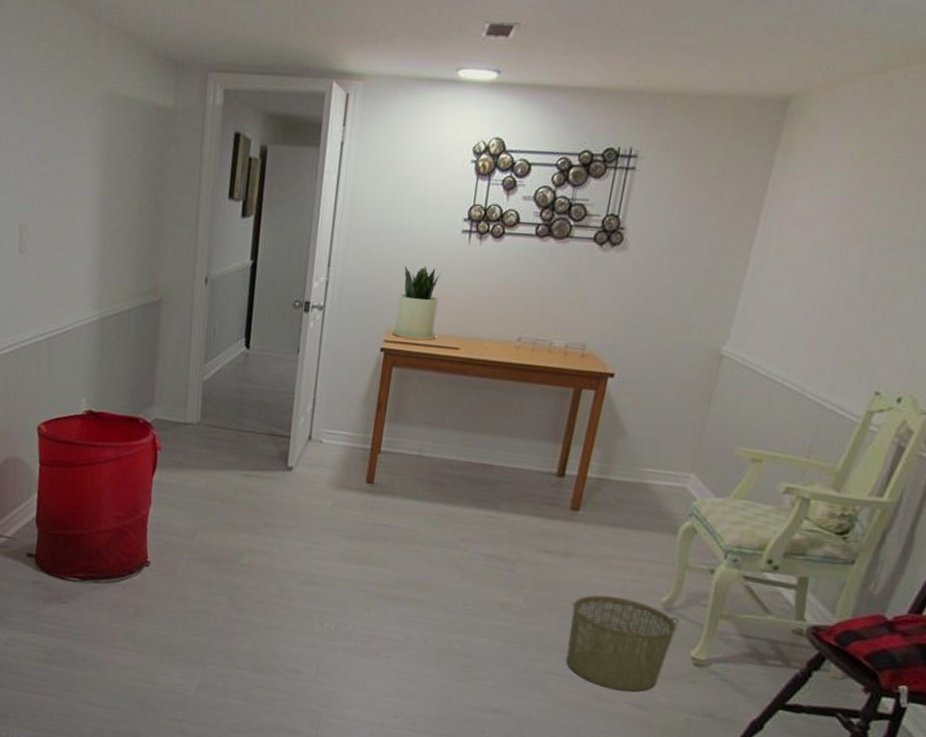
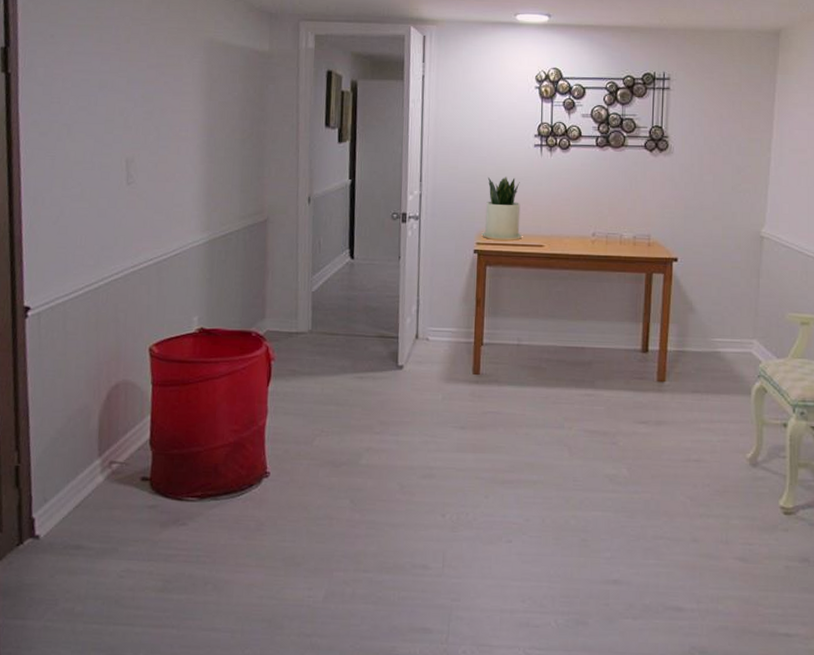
basket: present [566,595,680,692] -> none [671,458,765,547]

